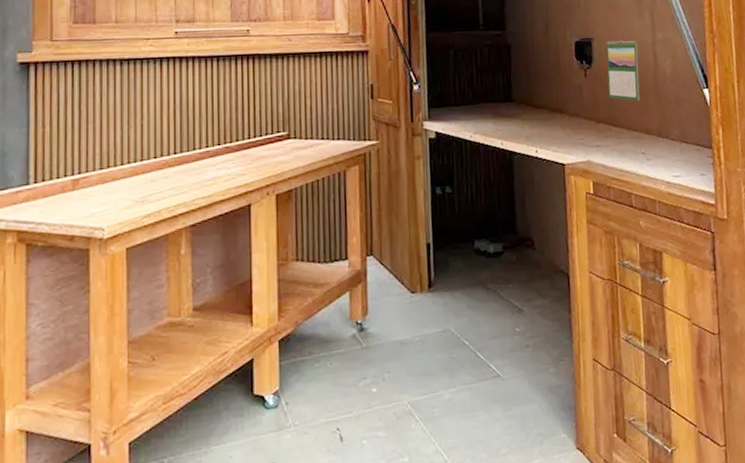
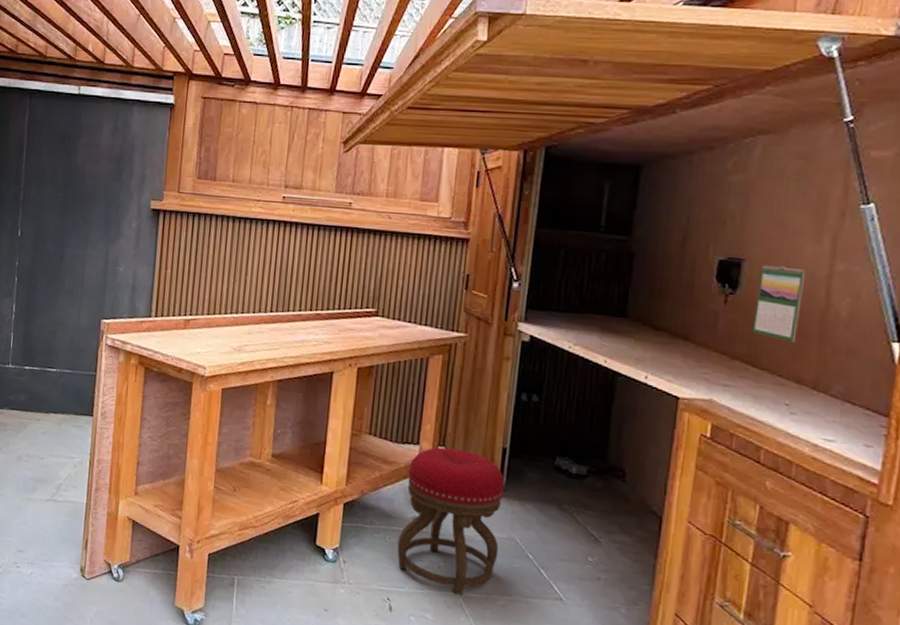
stool: none [339,254,437,402] -> present [397,447,505,595]

